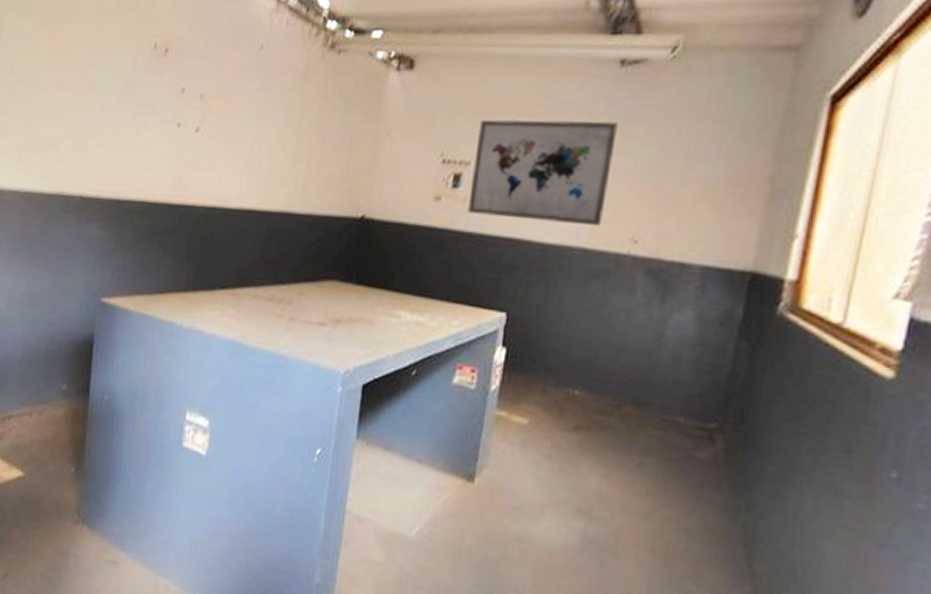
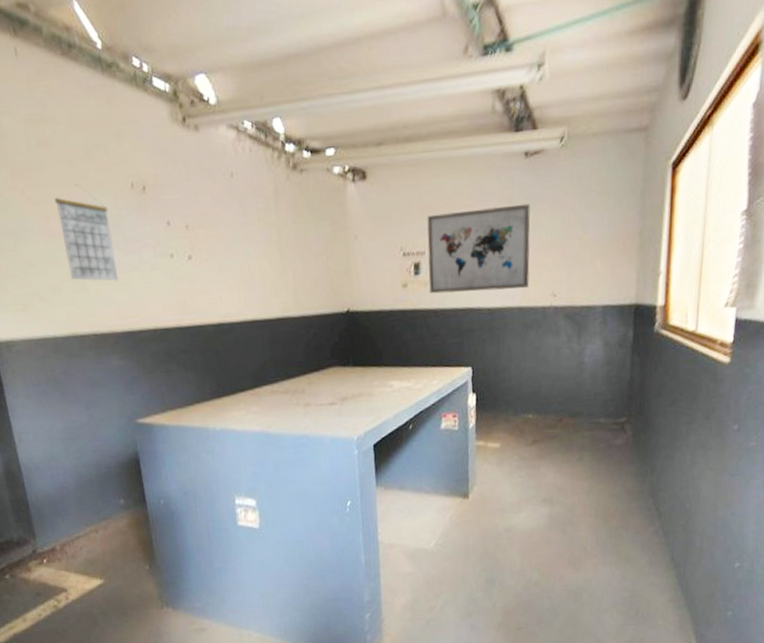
calendar: none [72,39,126,144] -> present [55,184,118,281]

